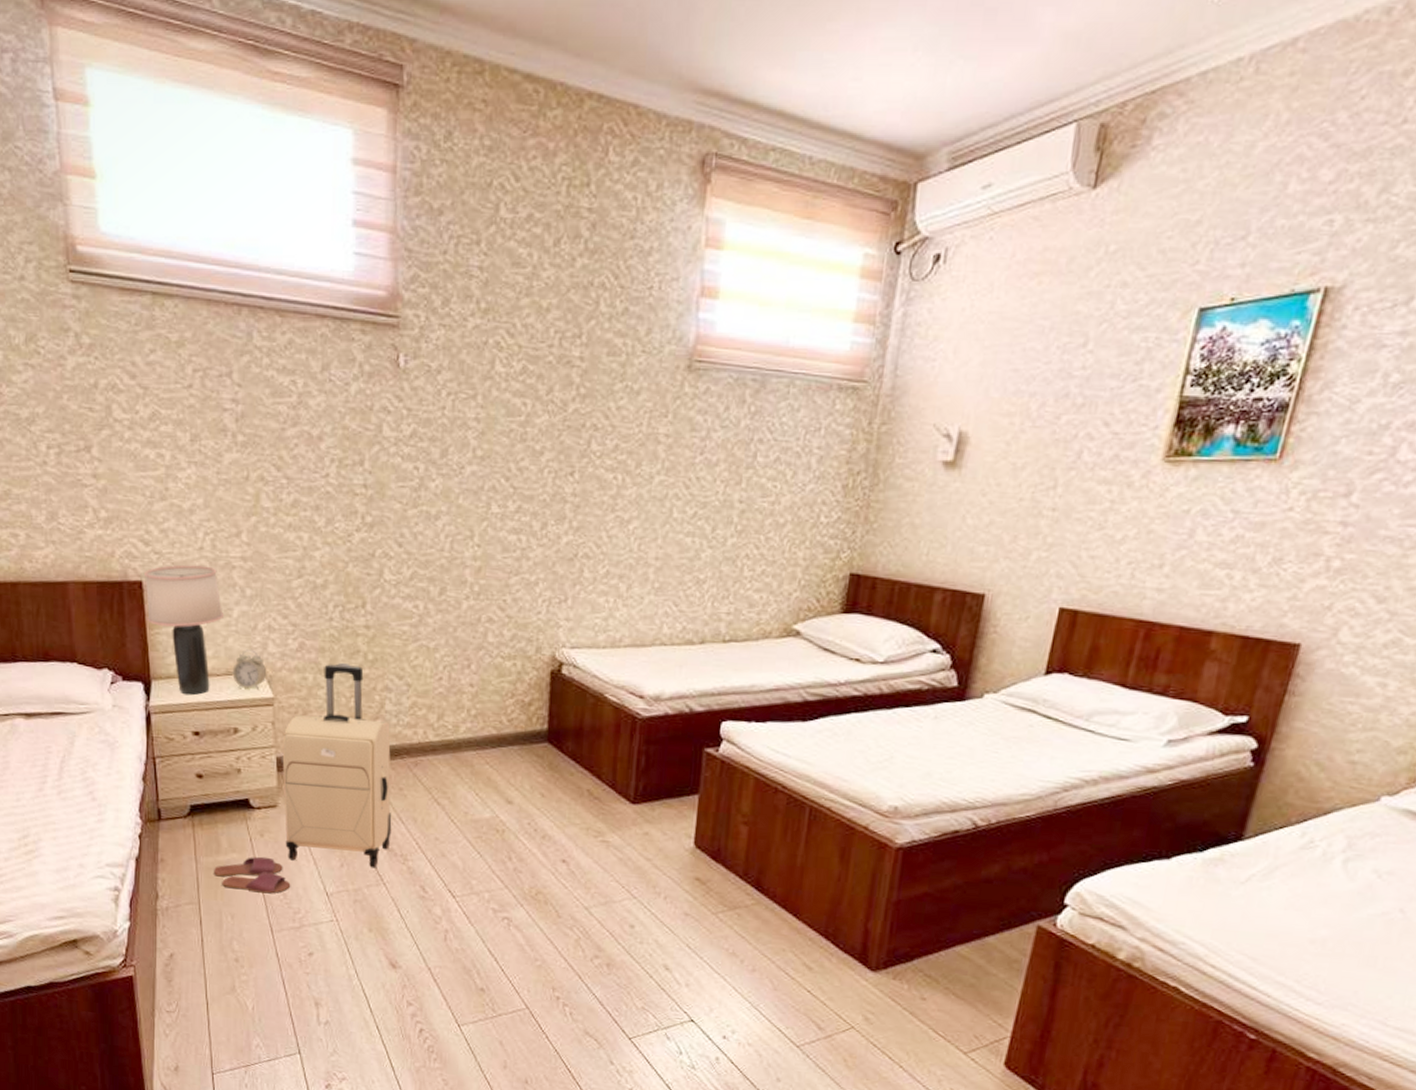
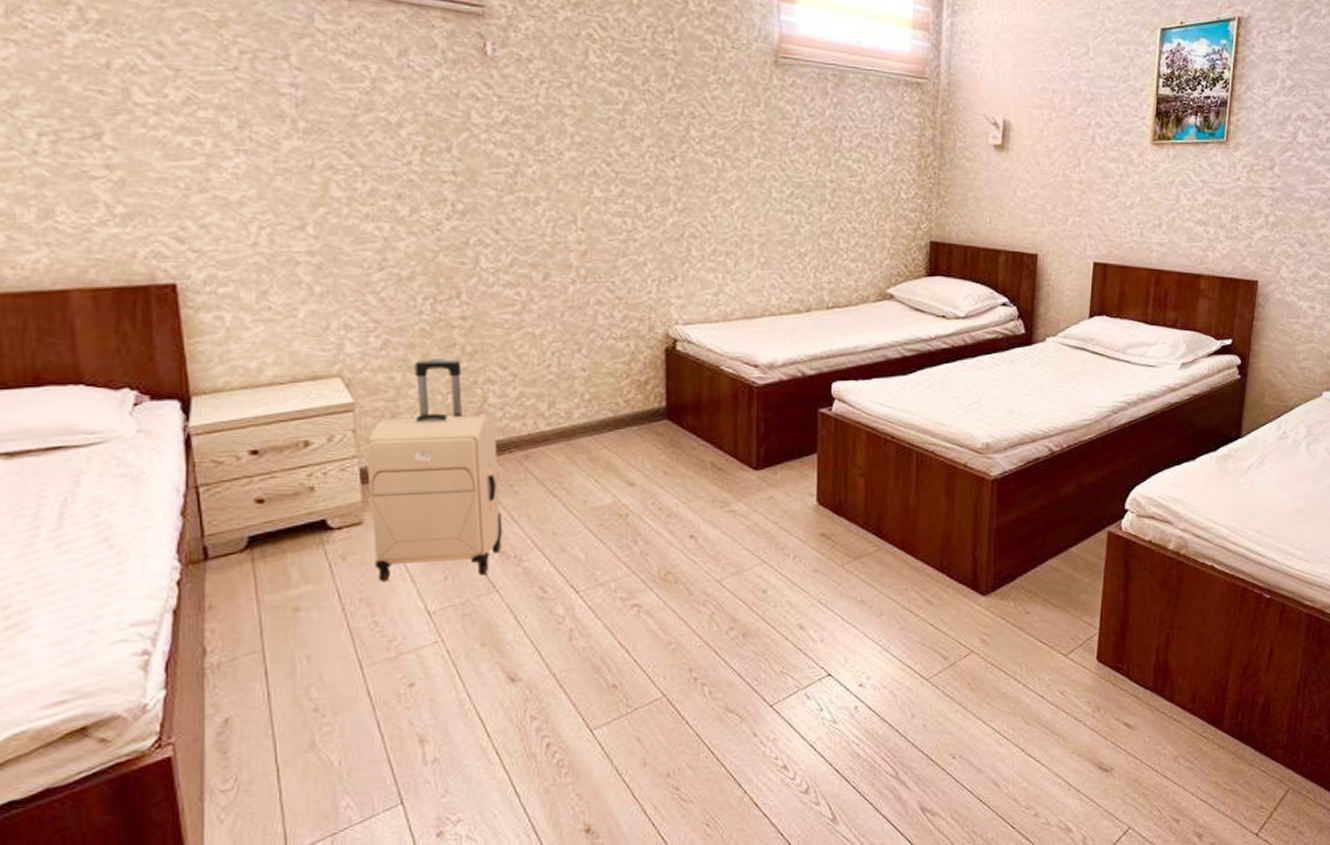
table lamp: present [145,564,223,696] -> none [179,263,286,410]
slippers: present [214,856,290,894] -> none [282,582,382,626]
alarm clock: present [232,649,267,689] -> none [300,352,345,395]

